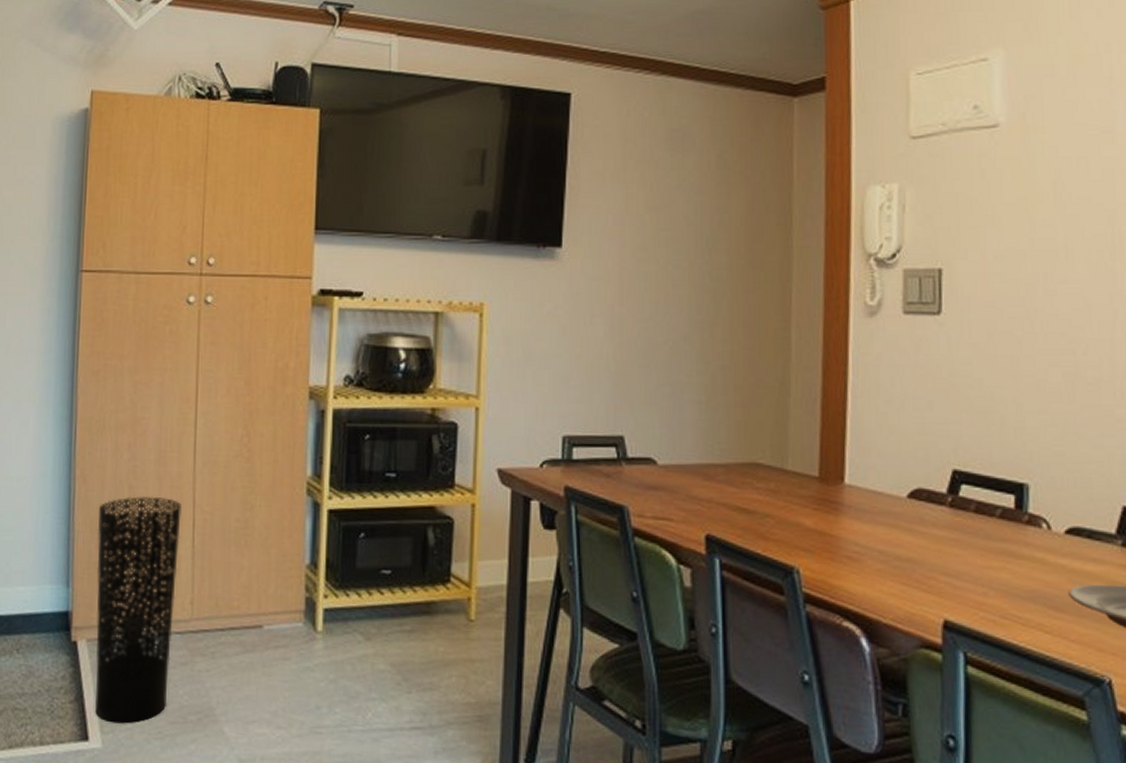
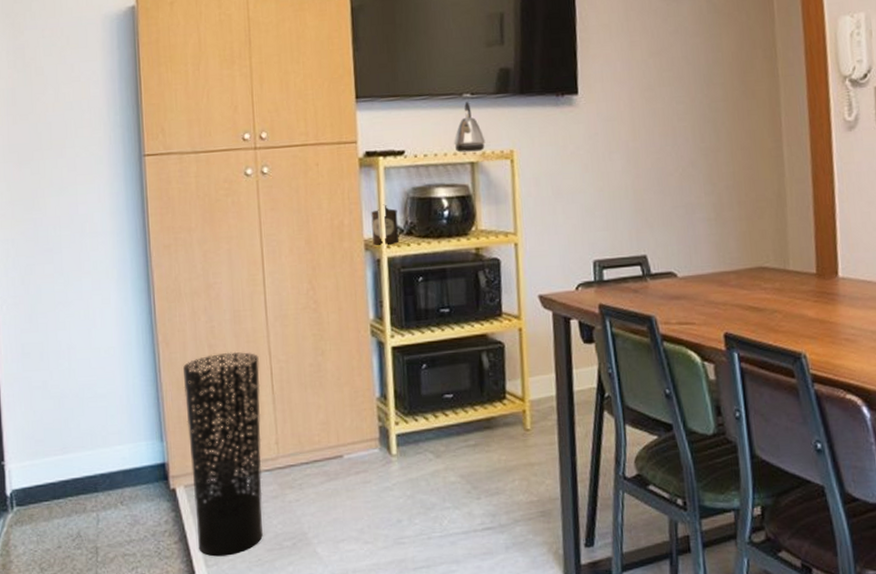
canister: none [319,349,349,395] -> present [371,204,400,245]
kettle: none [418,245,454,300] -> present [454,102,486,153]

